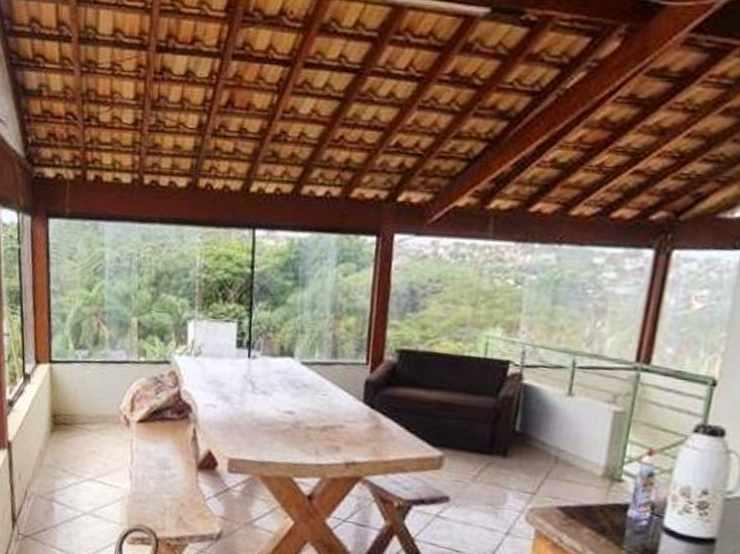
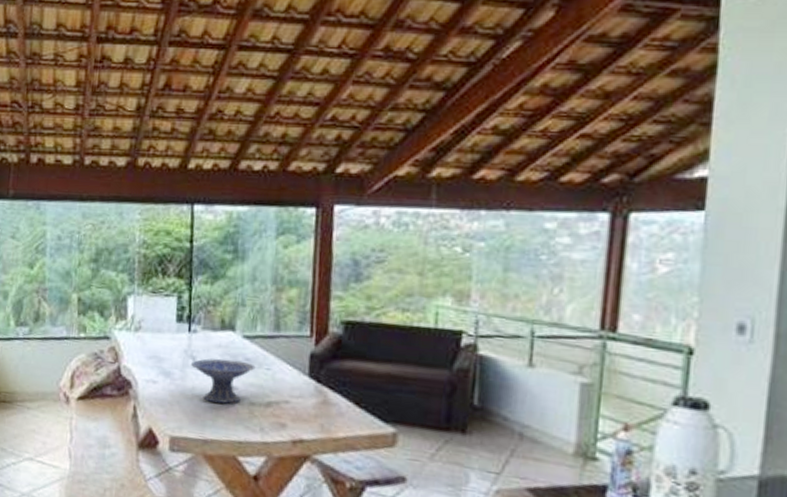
decorative bowl: none [250,384,313,428] -> present [191,358,256,404]

